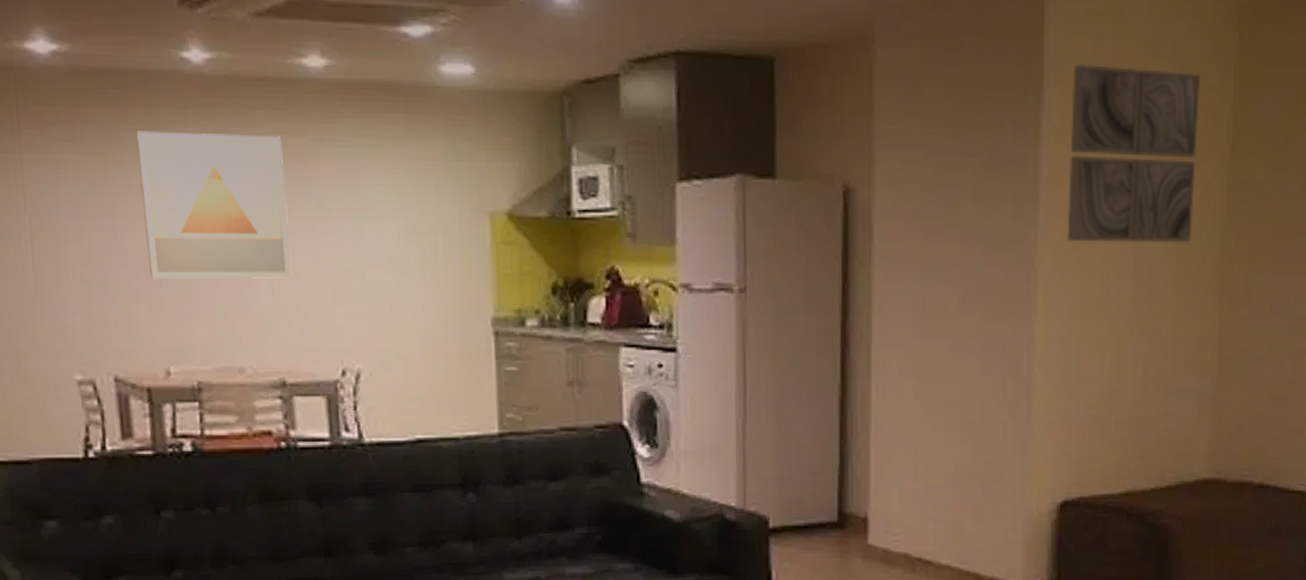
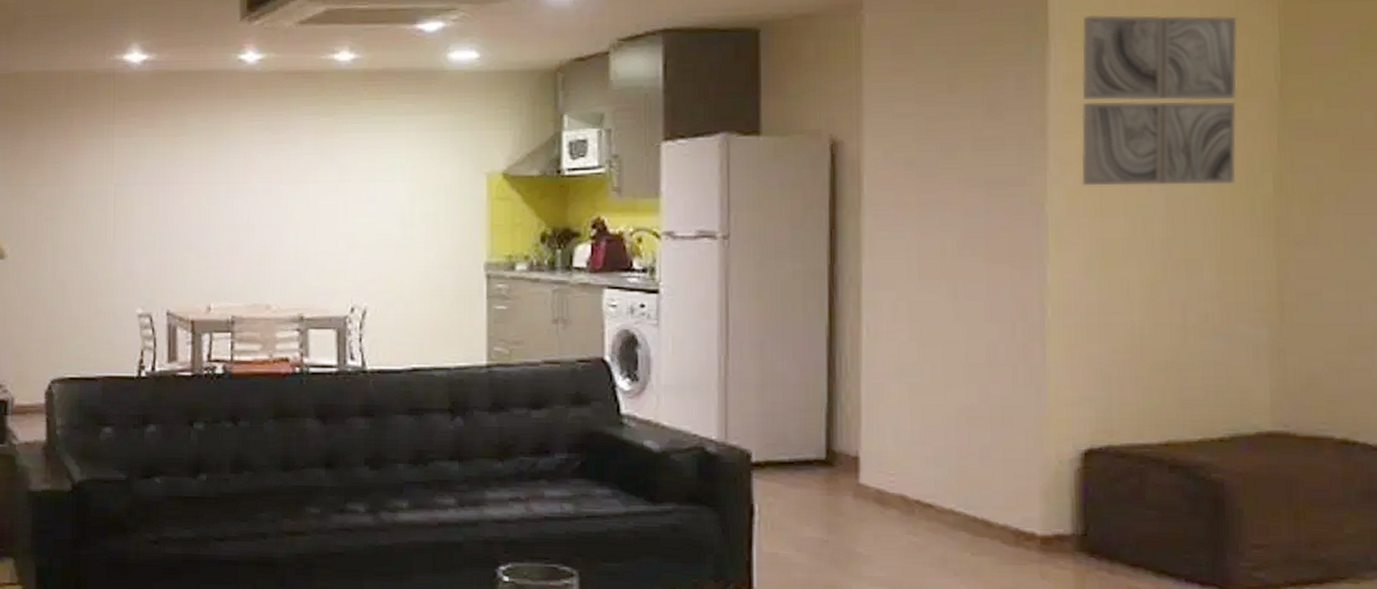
wall art: present [136,131,292,280] -> none [199,116,315,233]

